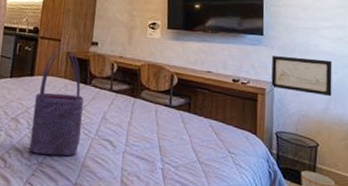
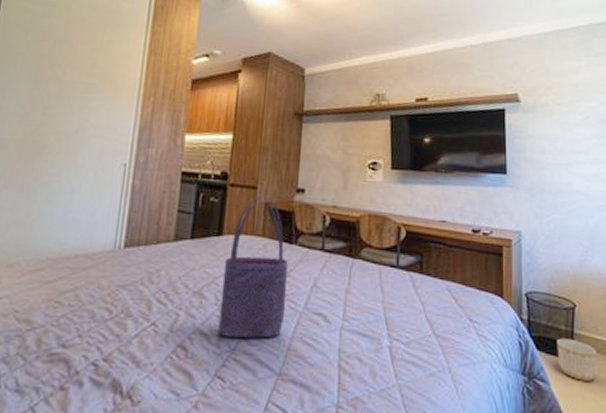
wall art: present [271,56,333,97] -> none [518,199,589,246]

